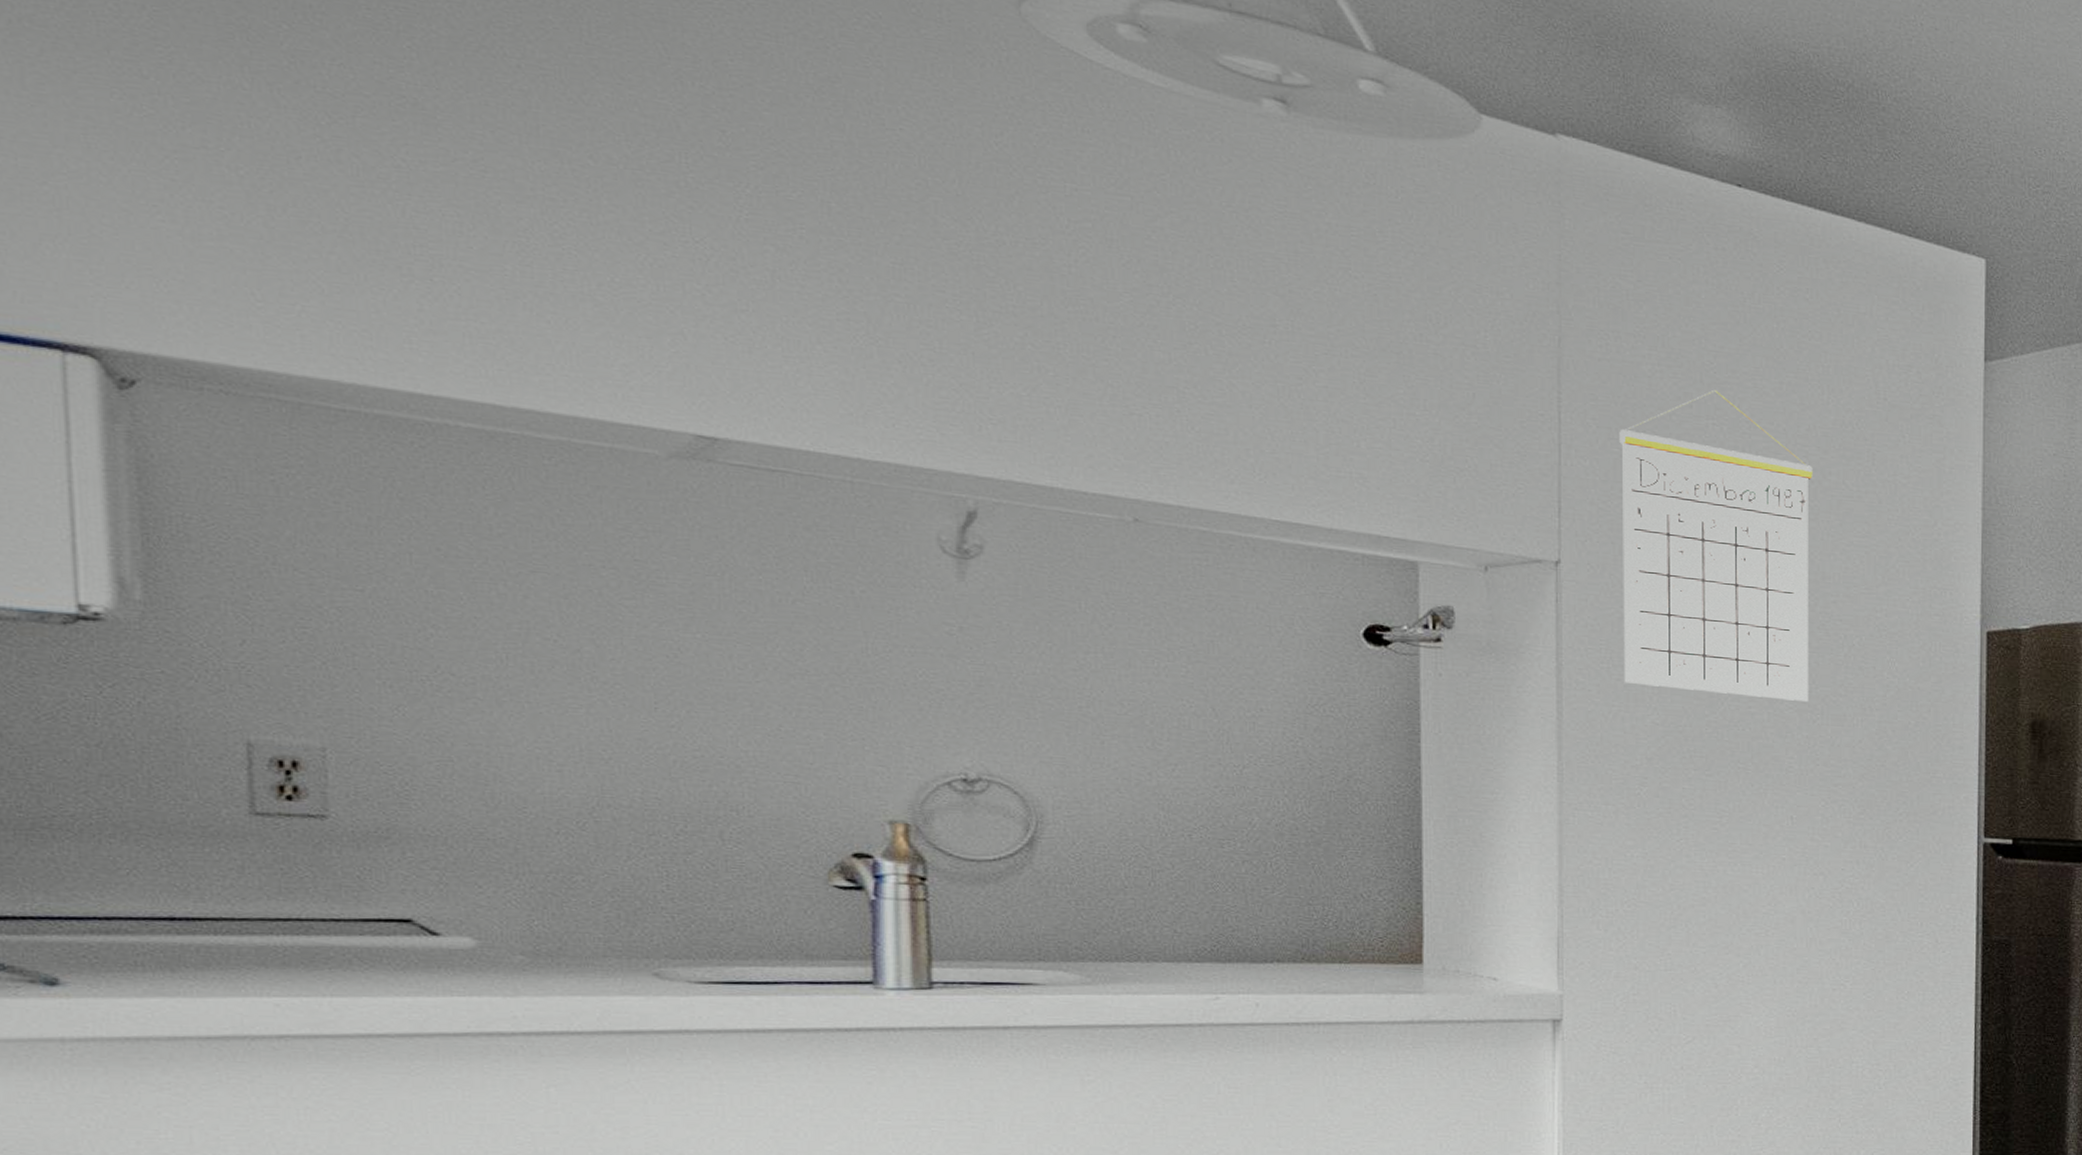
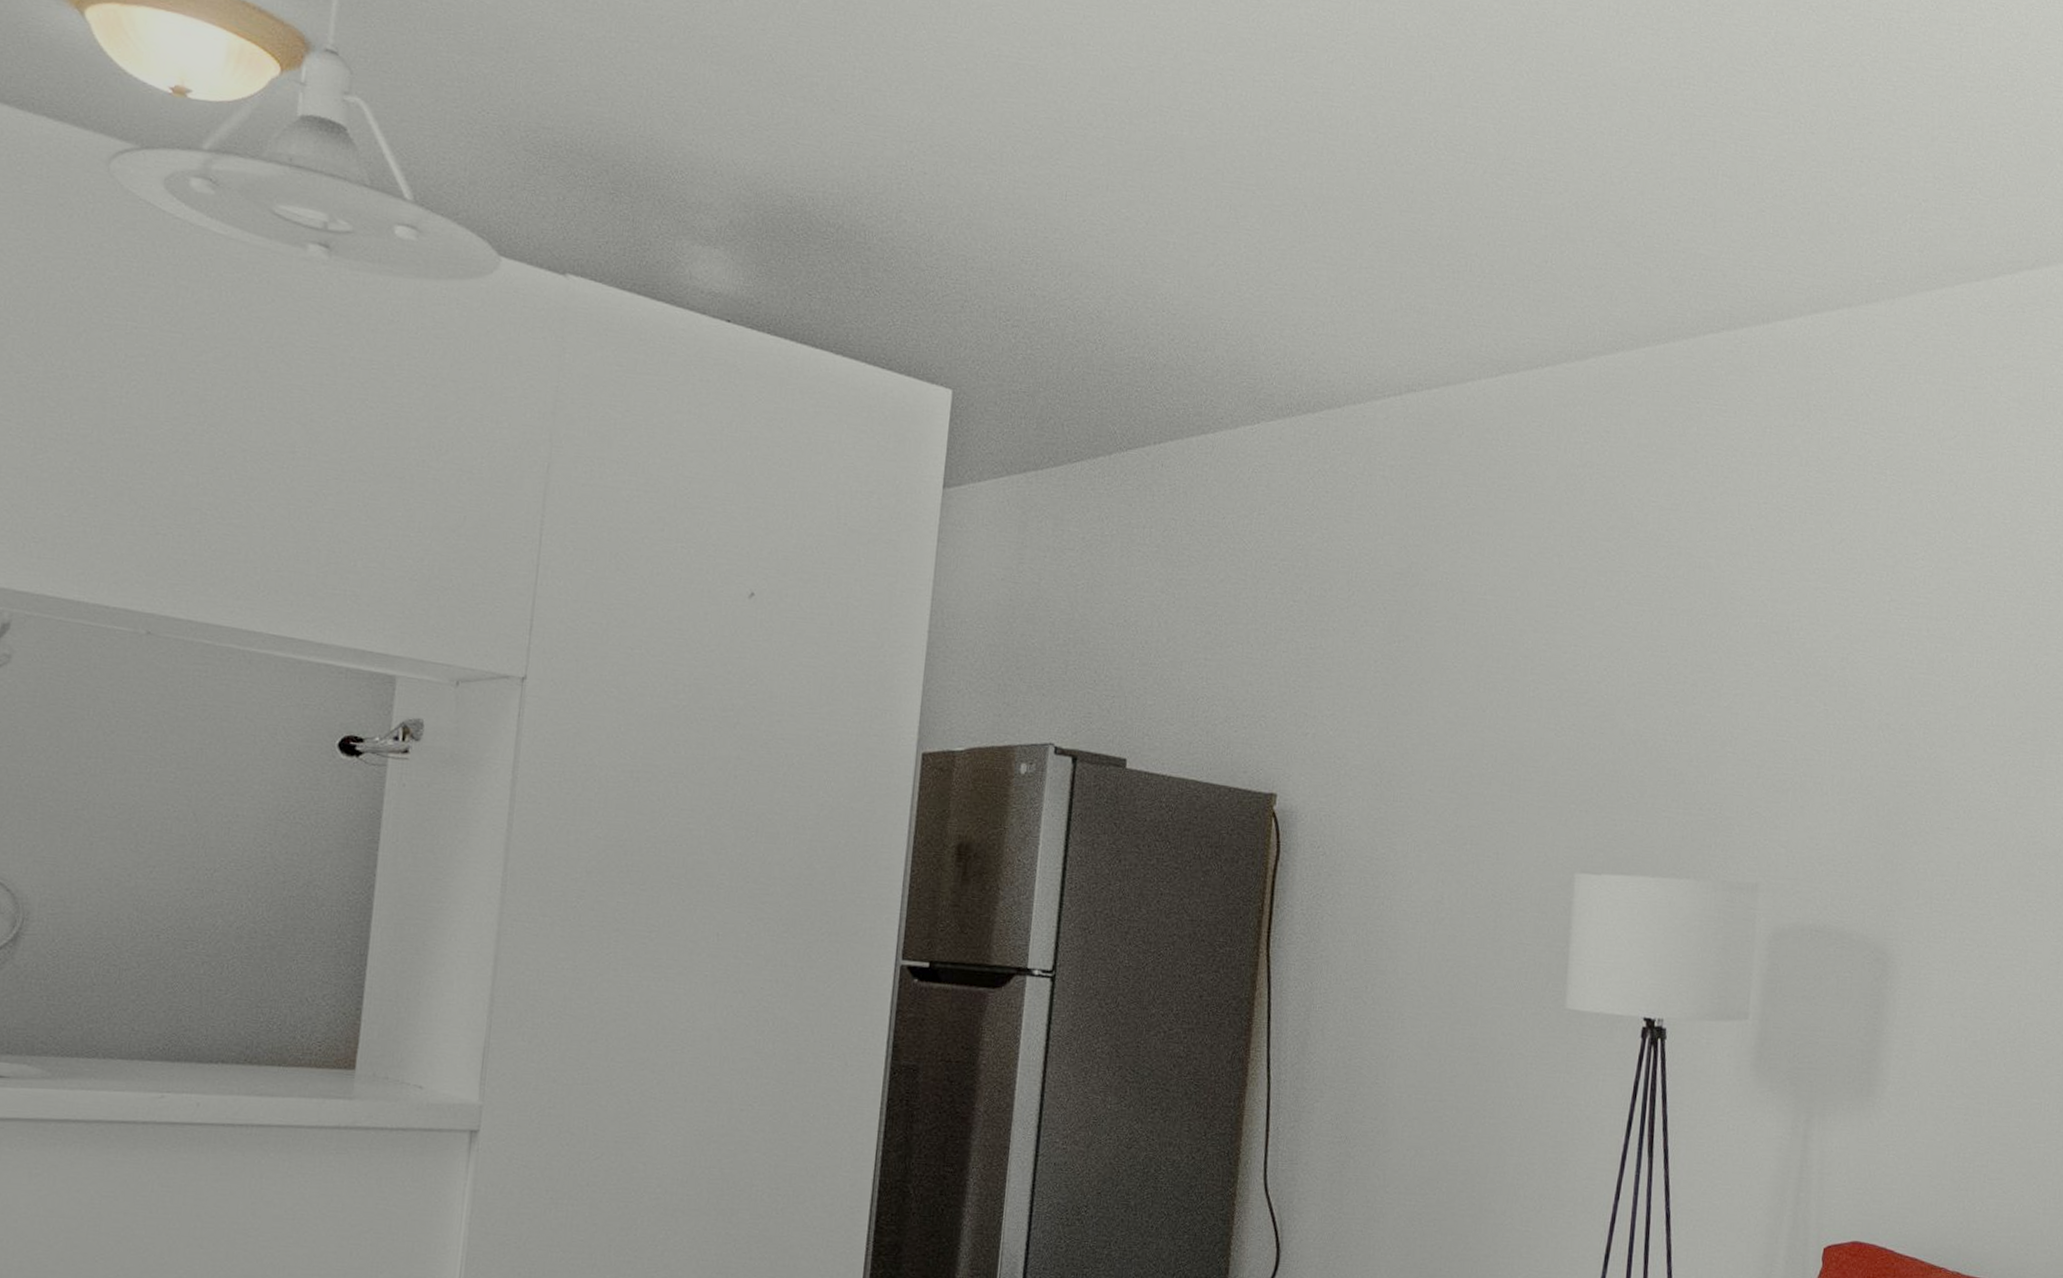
calendar: present [1619,389,1813,702] -> none [573,514,771,819]

